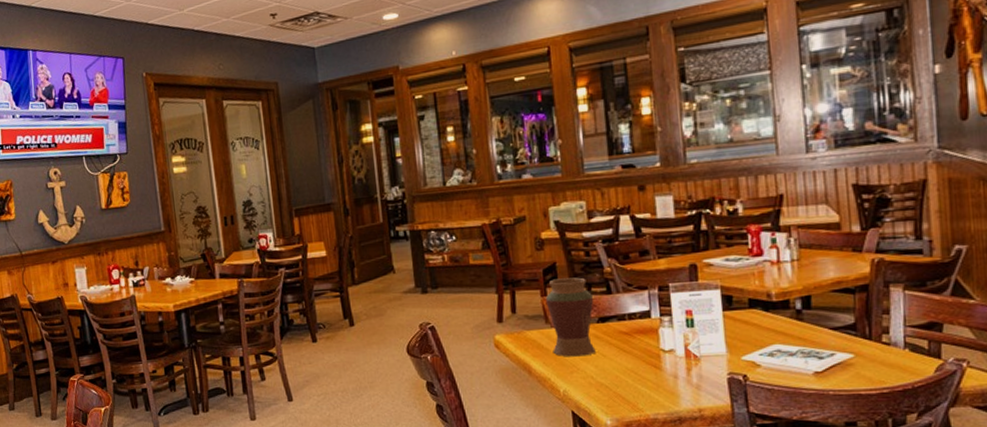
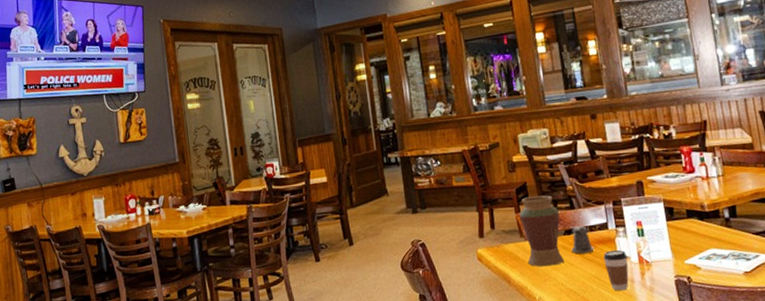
pepper shaker: none [605,313,633,345] -> present [571,226,595,254]
coffee cup: none [642,341,672,388] -> present [603,249,629,291]

